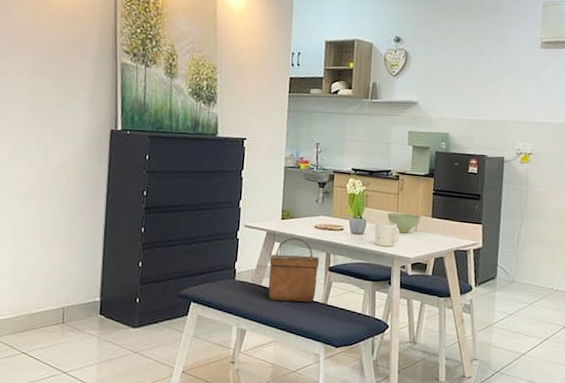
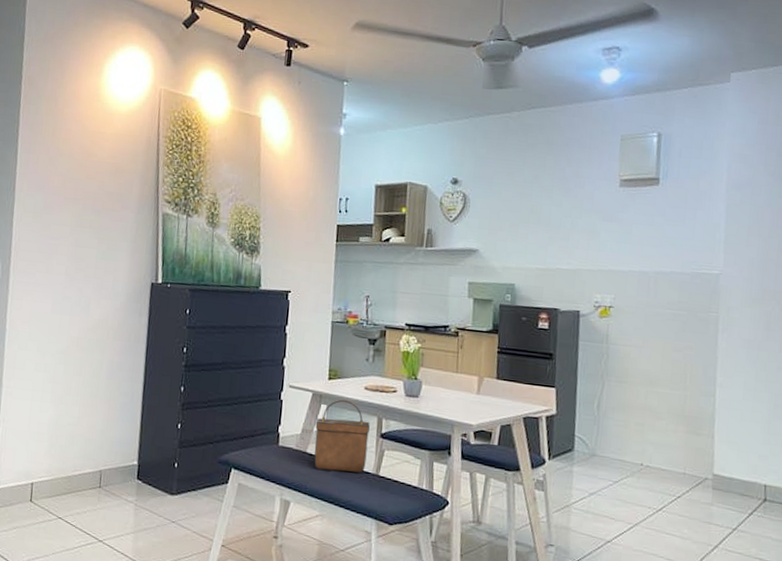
mug: present [374,221,400,247] -> none [431,383,461,412]
bowl: present [387,212,420,234] -> none [445,373,483,397]

